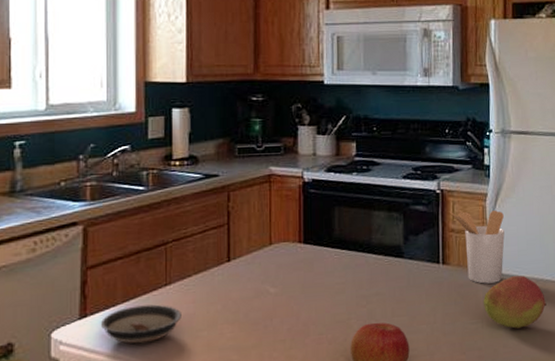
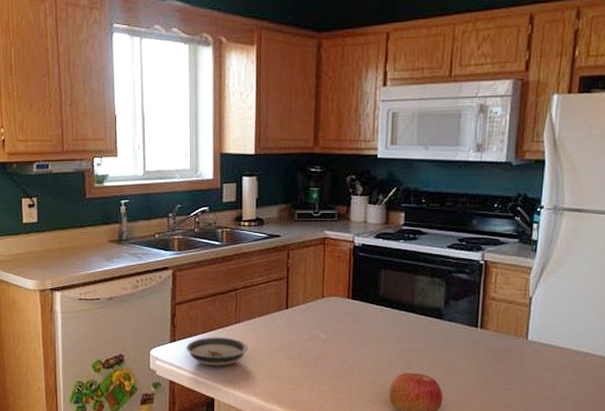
utensil holder: present [450,210,505,284] -> none [492,281,548,350]
fruit: present [483,275,547,329] -> none [517,346,584,394]

